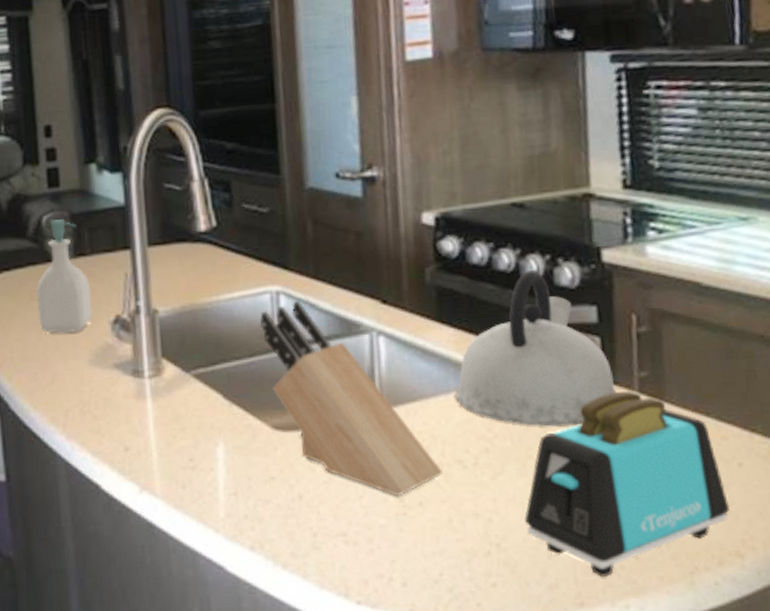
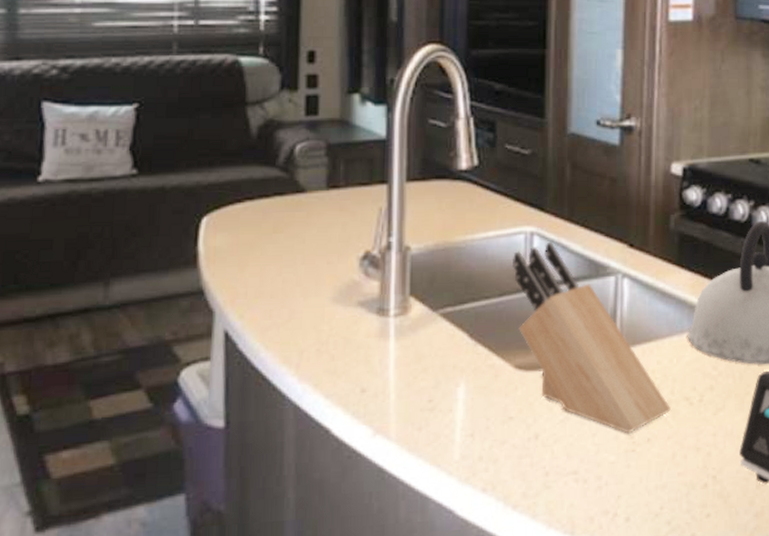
soap bottle: present [35,219,93,333] -> none [280,149,341,269]

